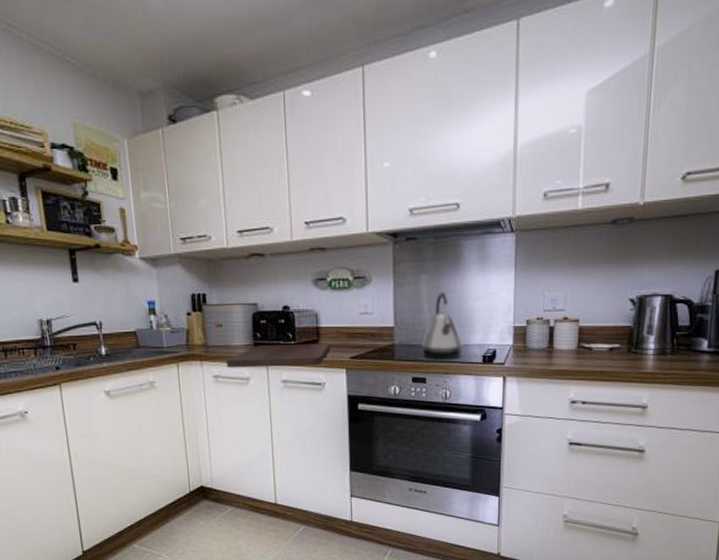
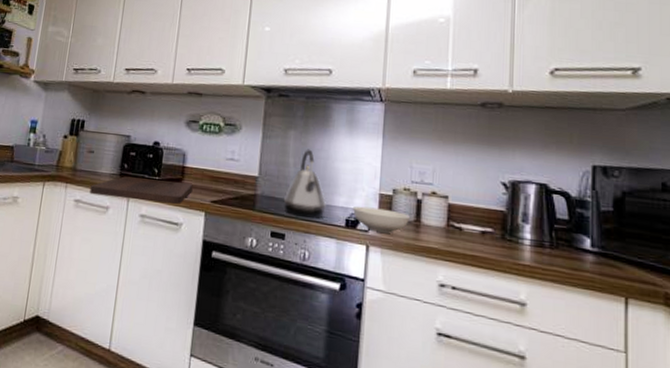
bowl: none [488,340,544,363] -> present [352,206,411,233]

